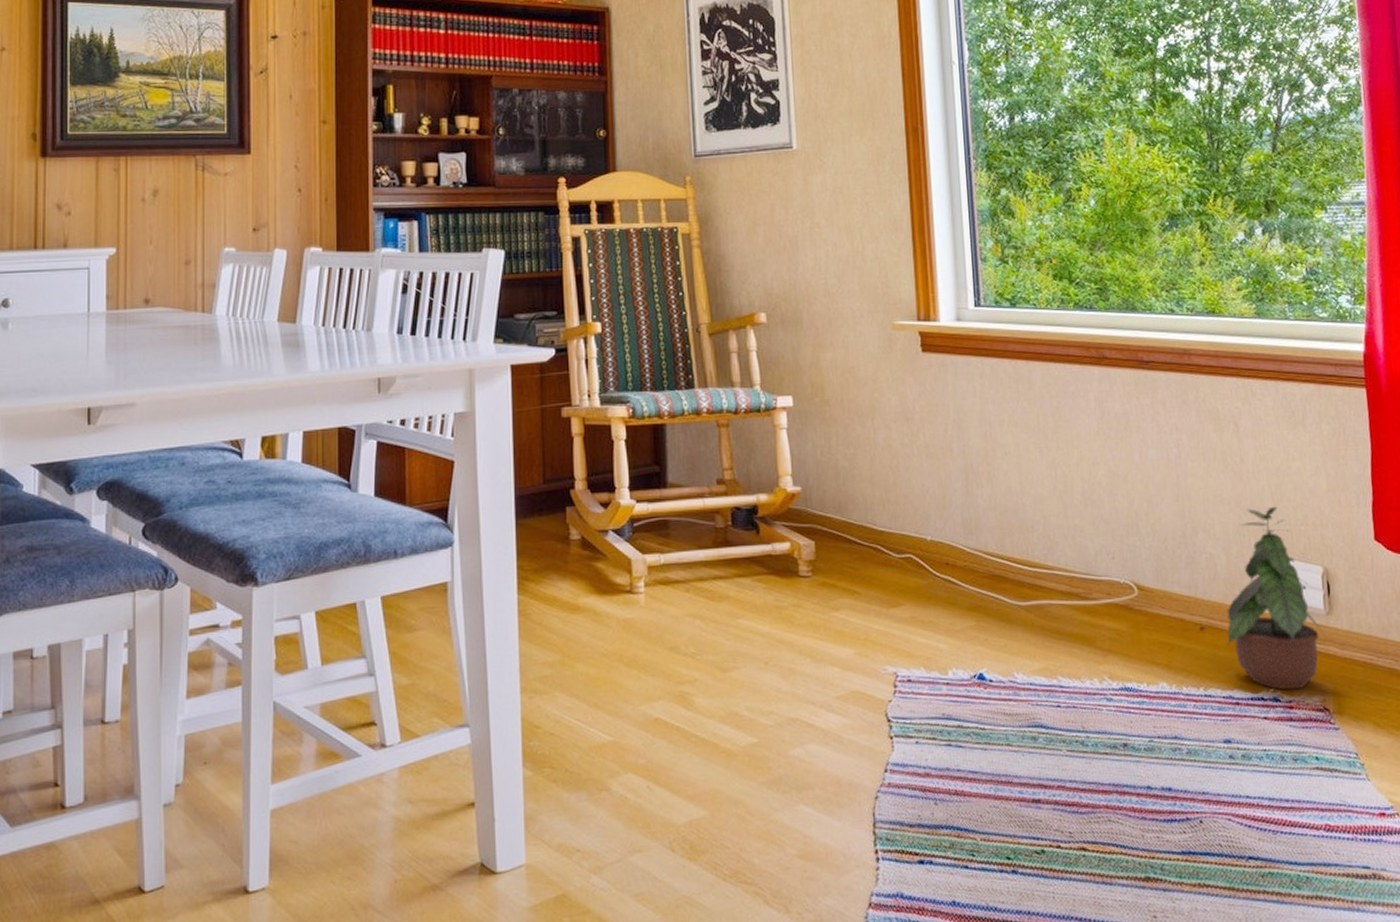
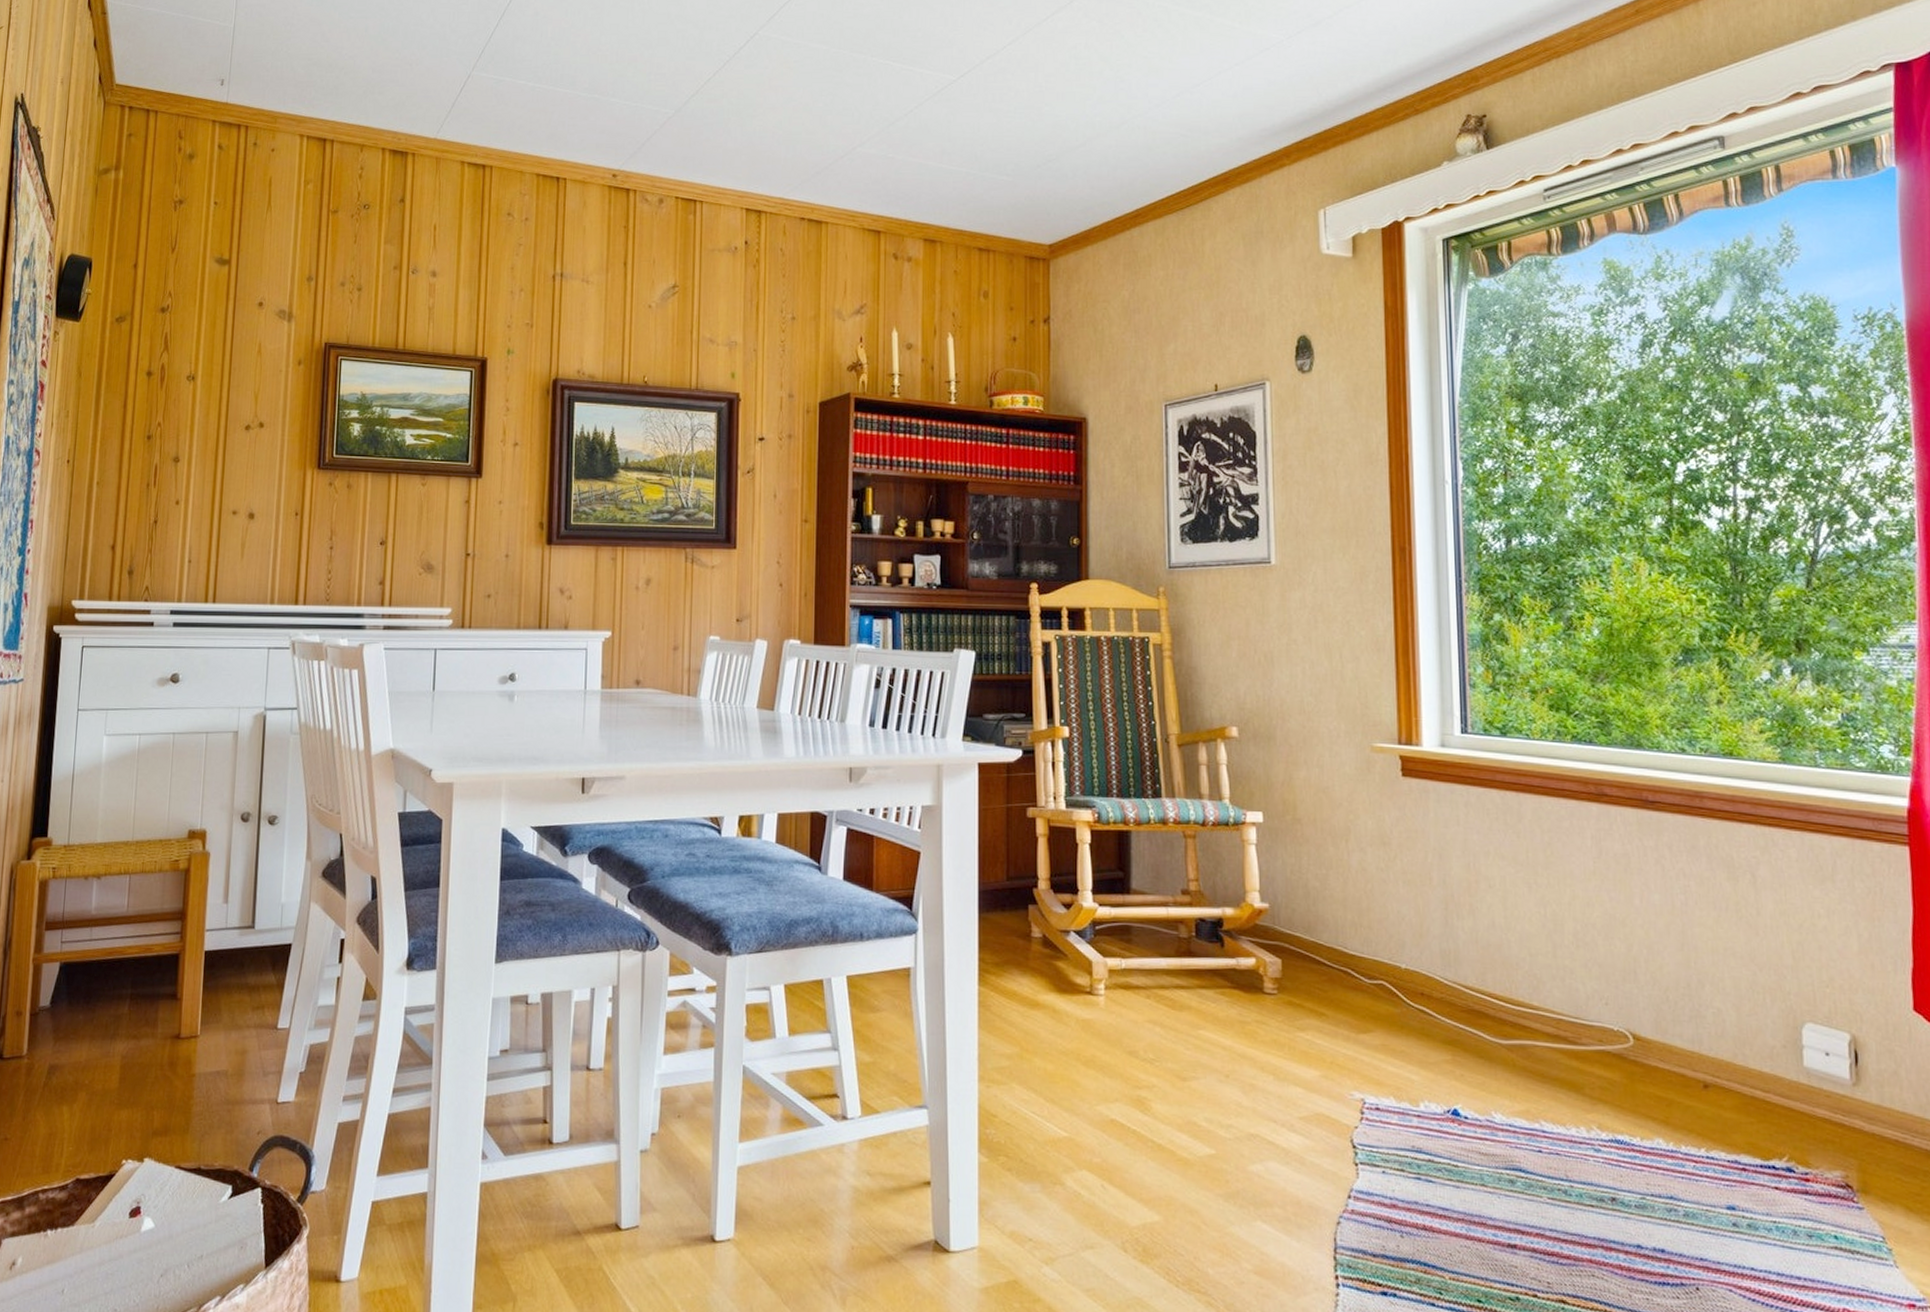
potted plant: present [1227,506,1327,690] -> none [1734,964,1853,1162]

